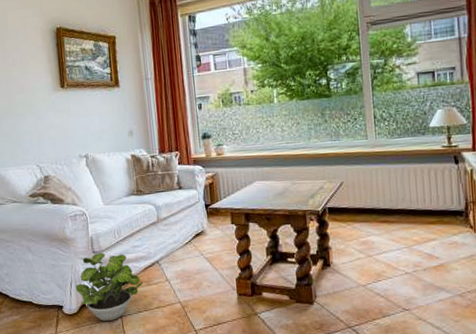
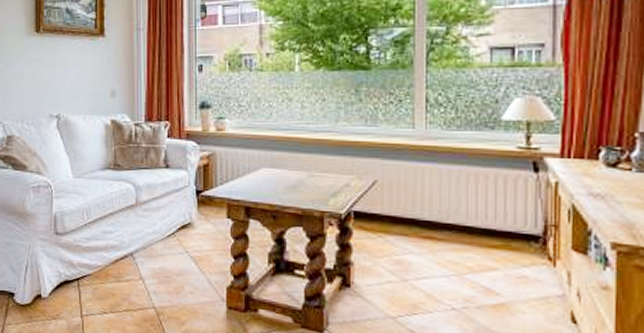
potted plant: present [75,253,144,322] -> none [31,235,113,320]

